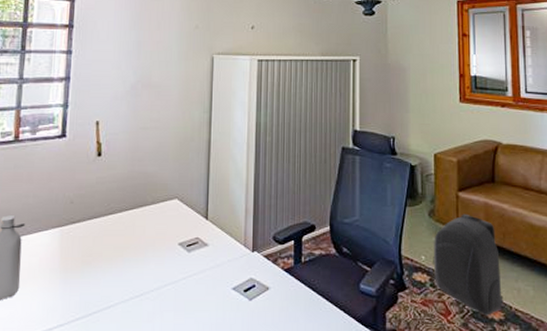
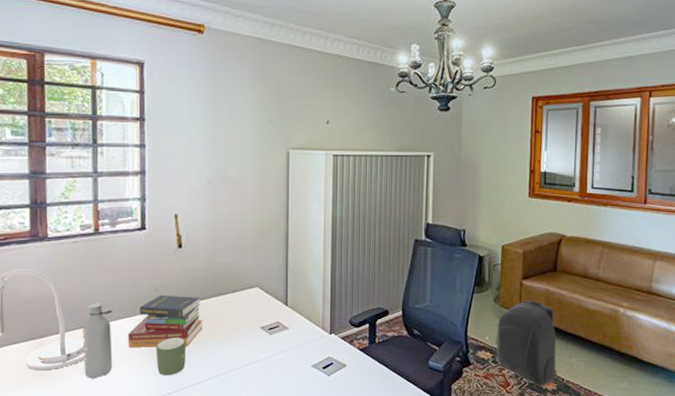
books: none [37,206,118,265] -> present [127,294,203,347]
mug: none [66,255,99,298] -> present [155,338,186,376]

